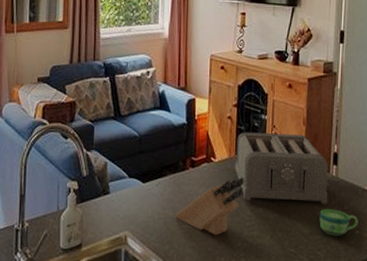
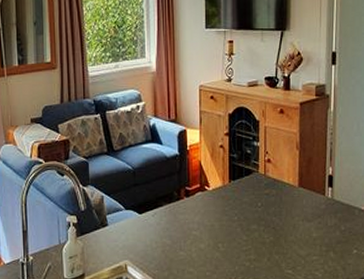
knife block: present [175,177,244,236] -> none [173,204,239,261]
toaster: present [235,132,328,204] -> none [229,159,324,226]
cup: present [319,209,358,237] -> none [316,230,356,257]

